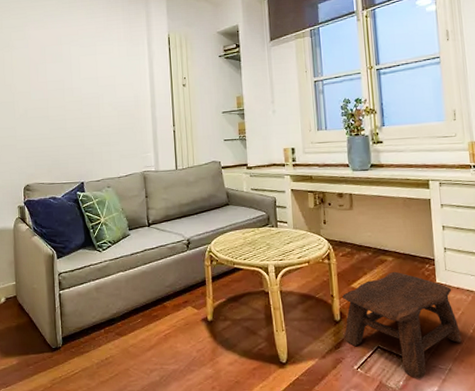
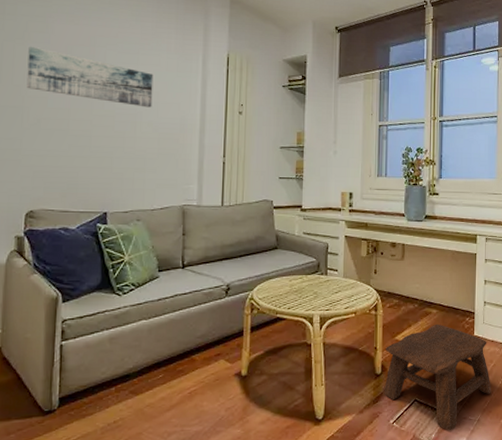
wall art: none [13,51,111,91] -> present [26,46,154,108]

